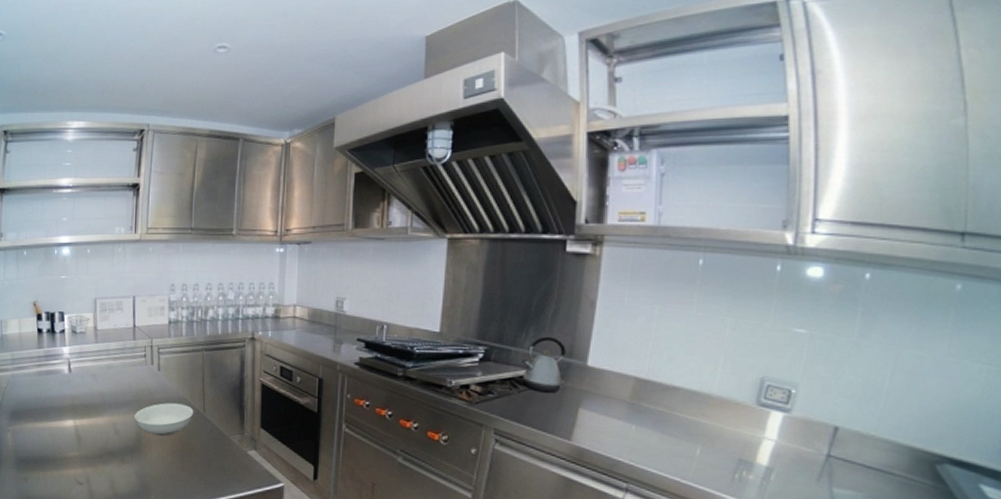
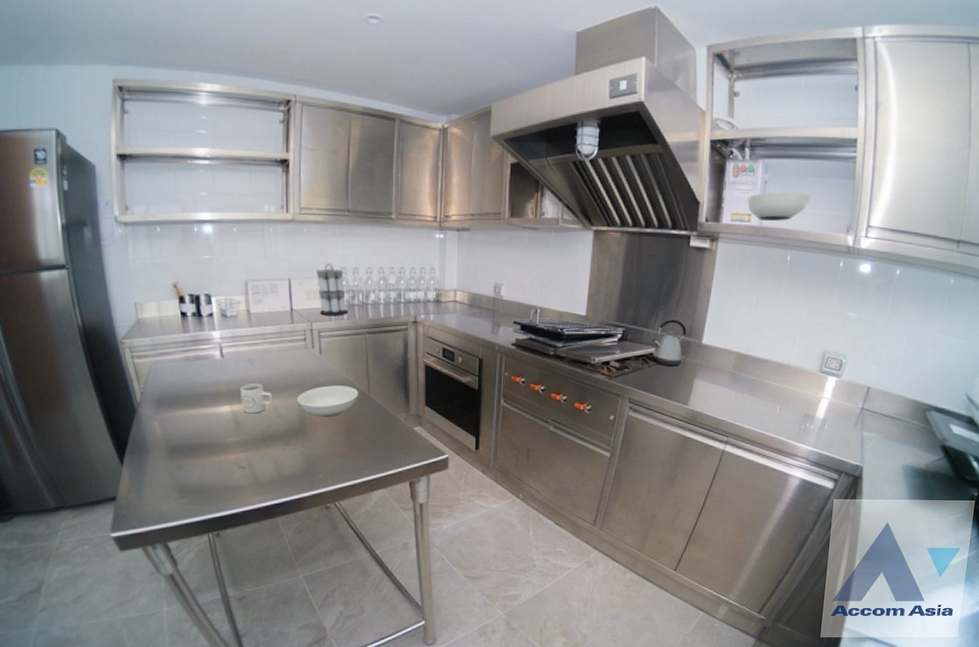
mug: none [83,399,113,429] -> present [240,384,273,414]
spice rack: none [159,280,186,333] -> present [317,263,347,316]
bowl: none [639,183,727,220] -> present [747,191,811,222]

